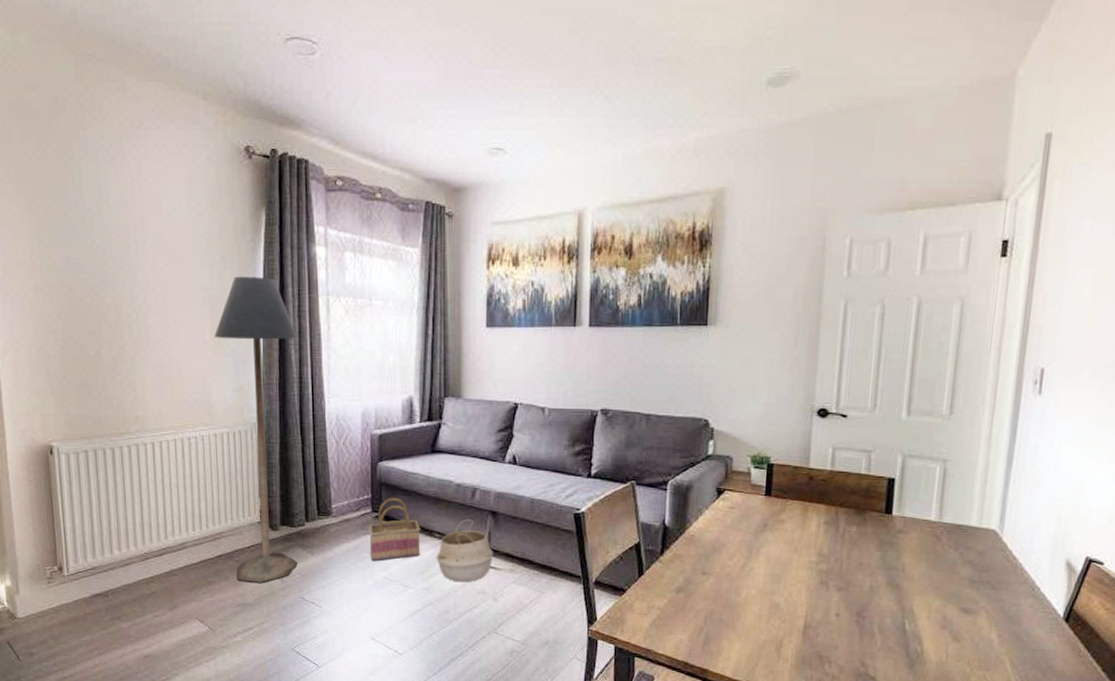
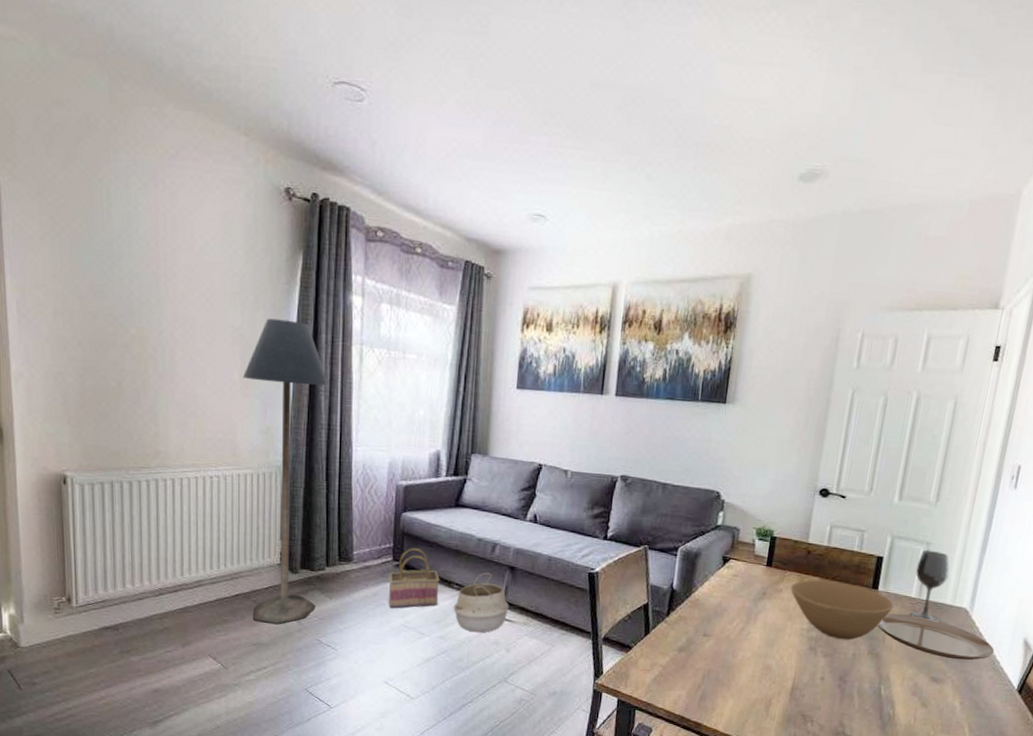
bowl: none [793,507,912,572] -> present [790,579,894,640]
plate: none [895,539,1033,588] -> present [877,613,995,660]
wine glass: none [931,467,972,547] -> present [910,549,950,622]

